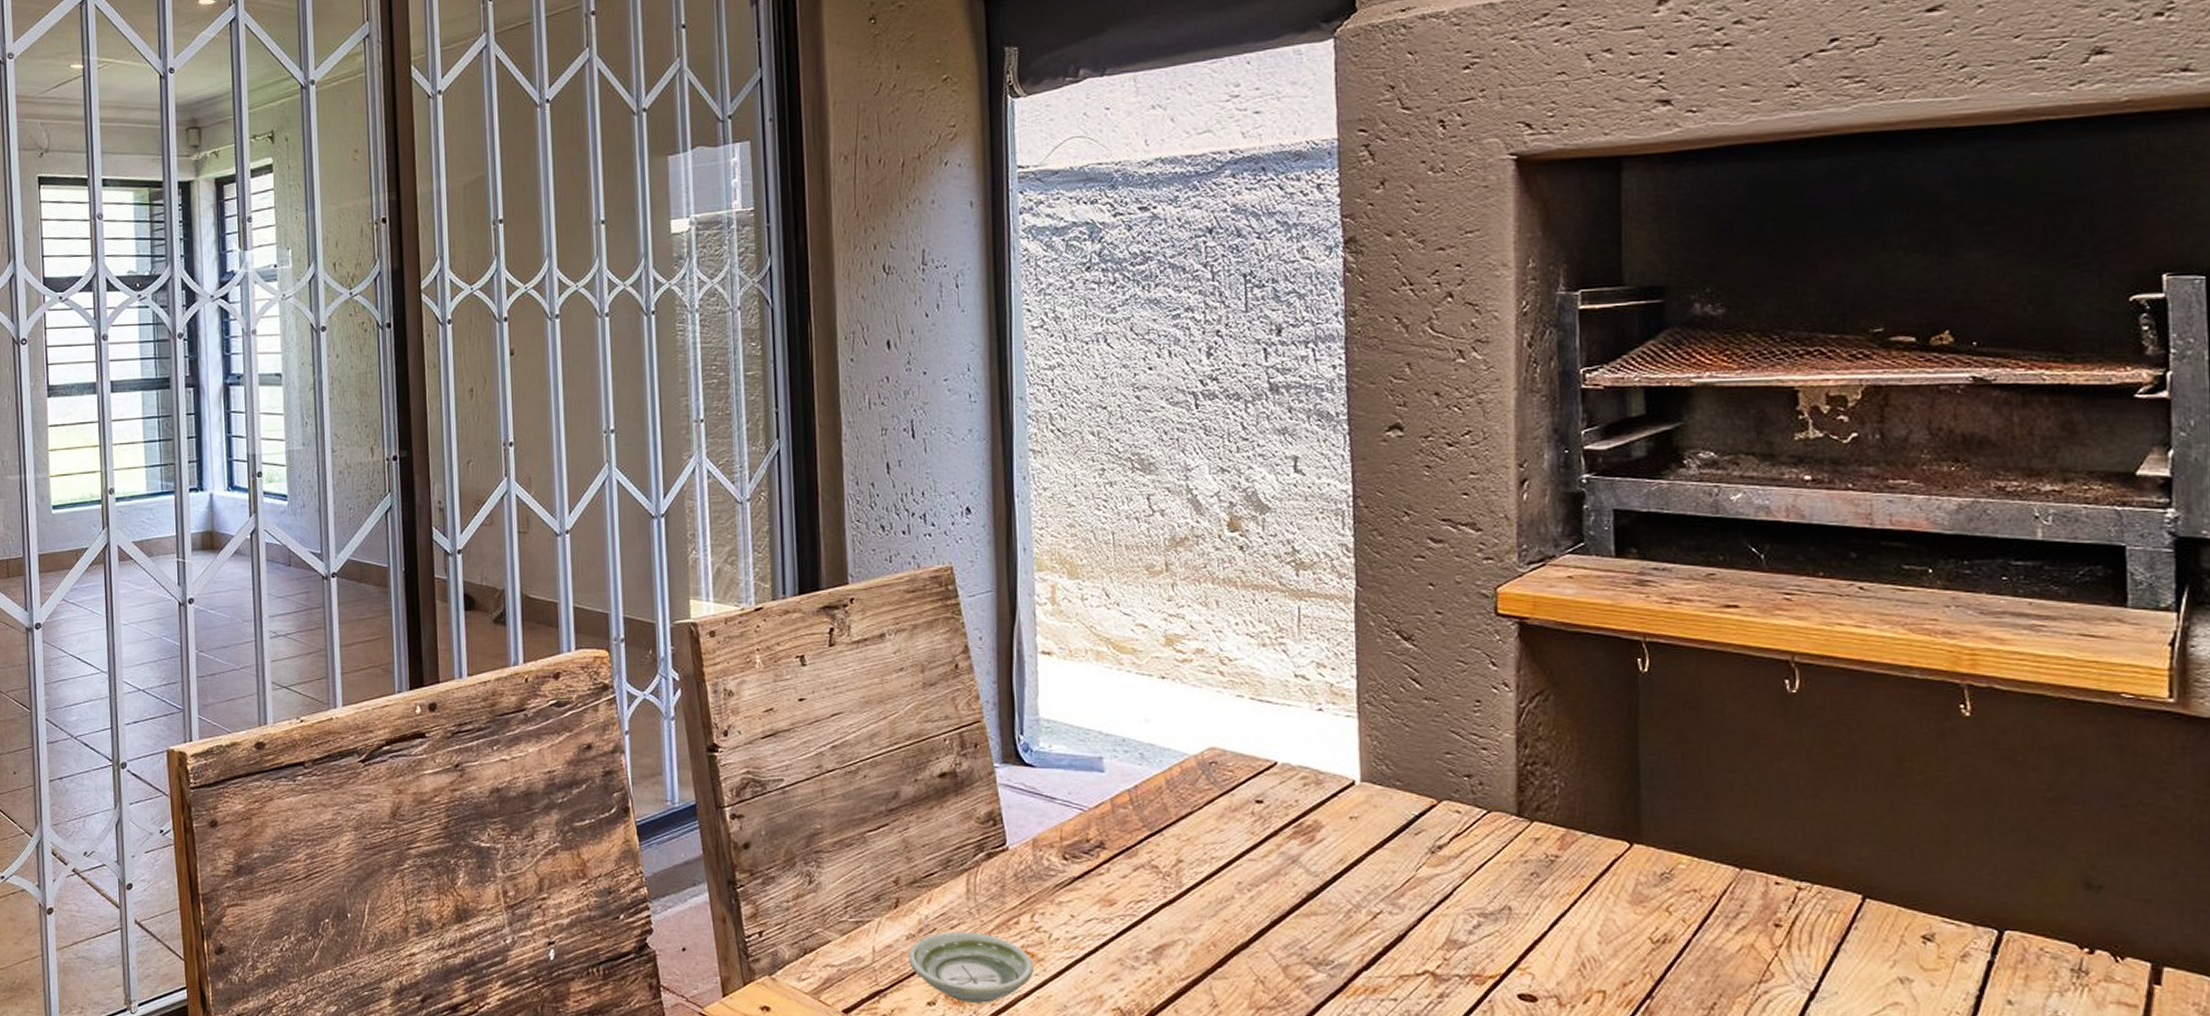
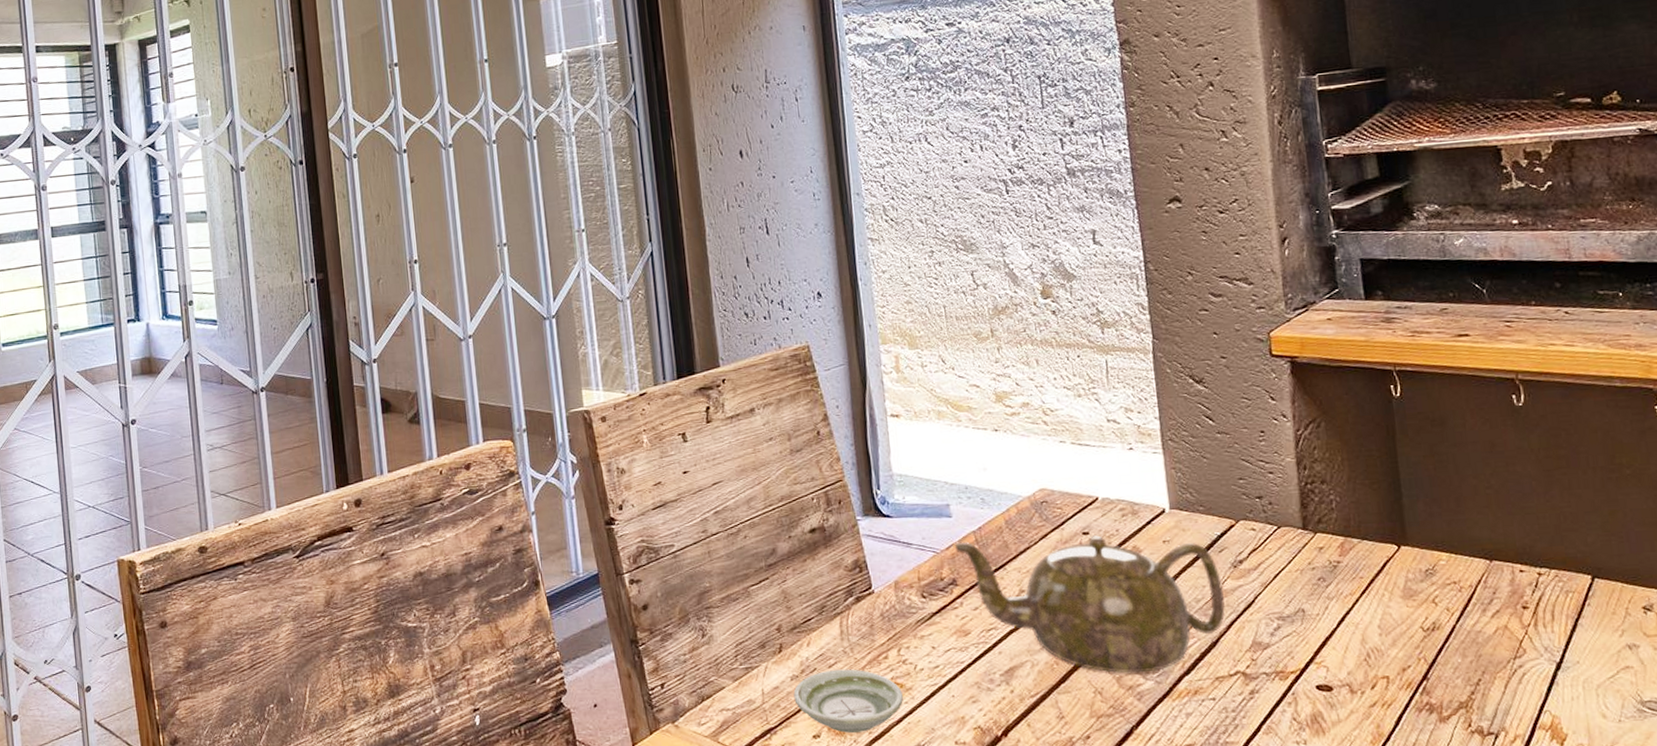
teapot: none [1105,800,1418,964] -> present [954,535,1225,674]

